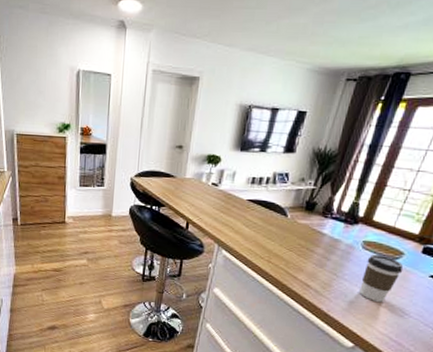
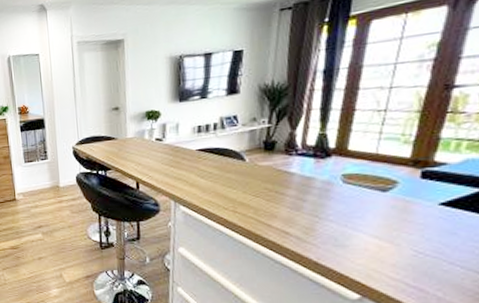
coffee cup: present [359,254,404,302] -> none [351,187,402,242]

